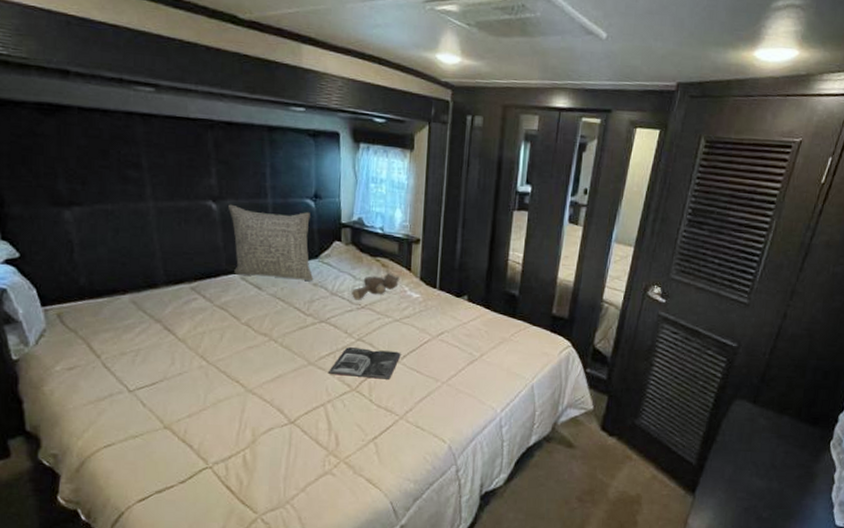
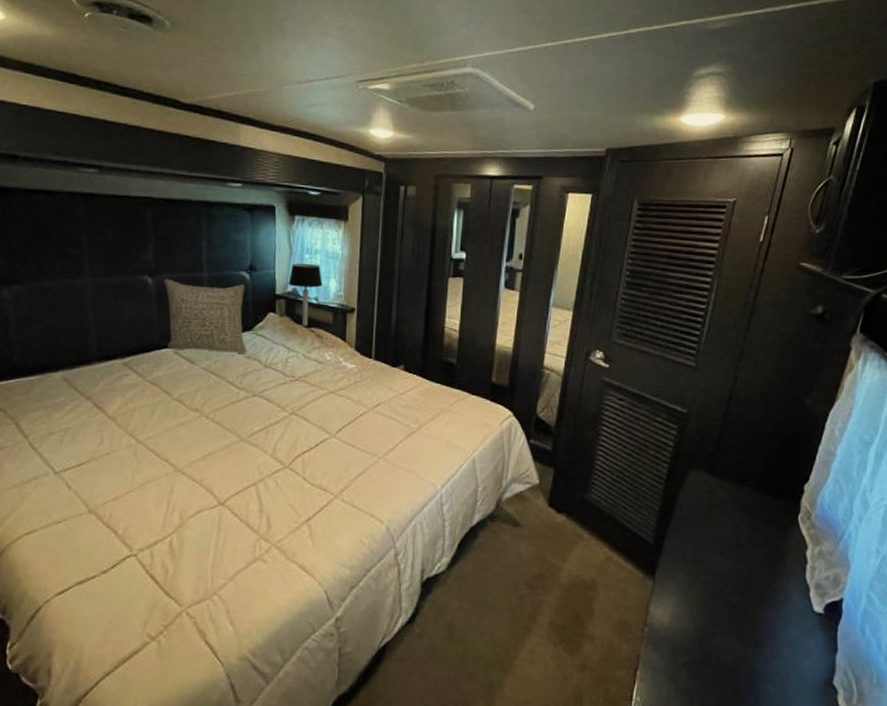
magazine: present [329,347,401,380] -> none [261,422,336,455]
stuffed bear: present [352,273,400,300] -> none [286,343,335,372]
table lamp: none [353,193,388,255] -> present [288,264,323,326]

